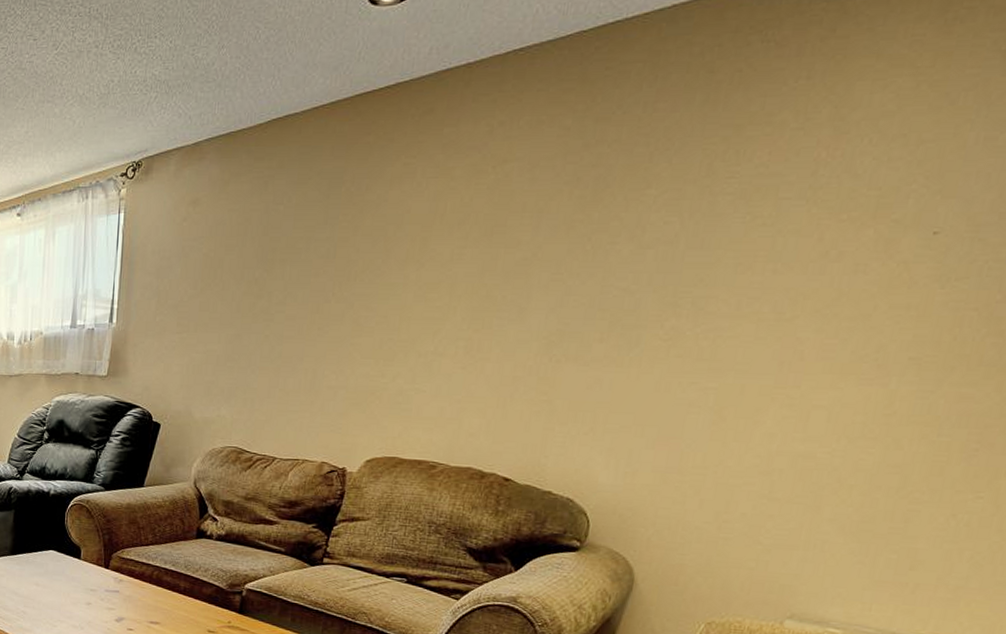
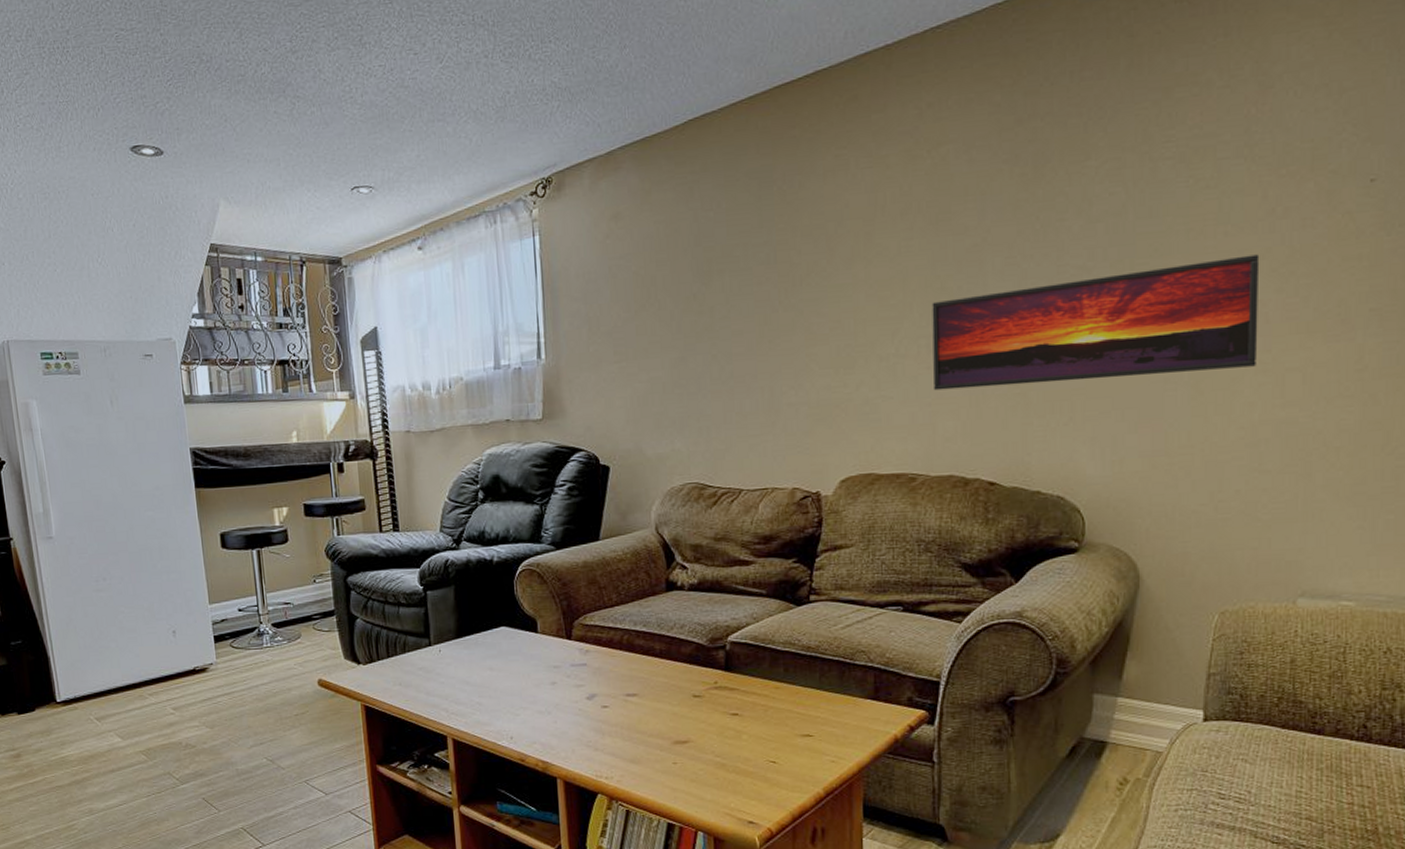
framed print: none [465,294,805,400] -> present [932,254,1260,391]

